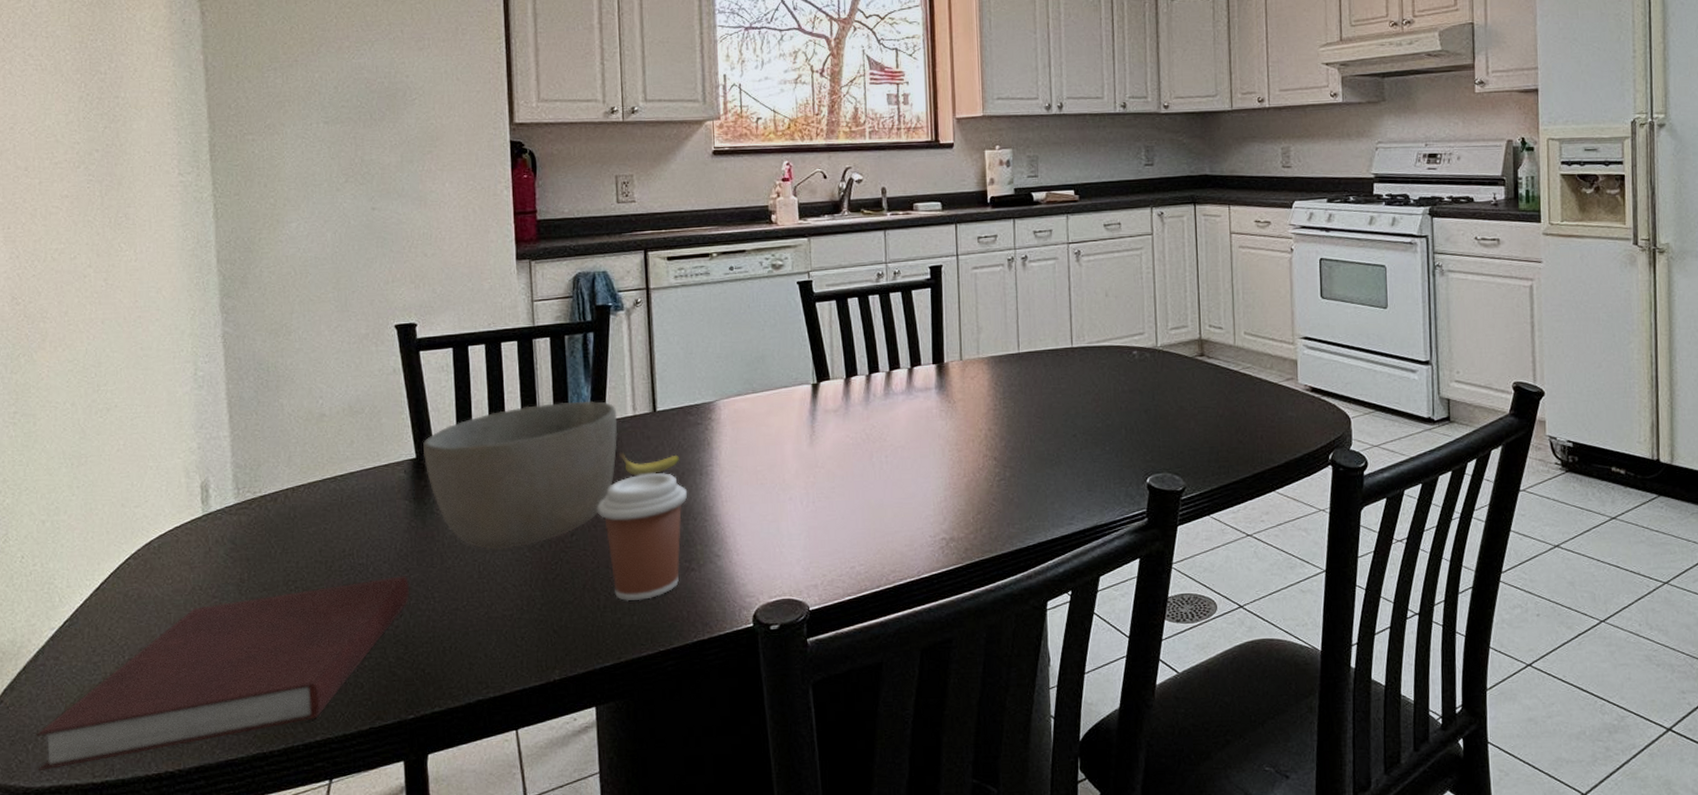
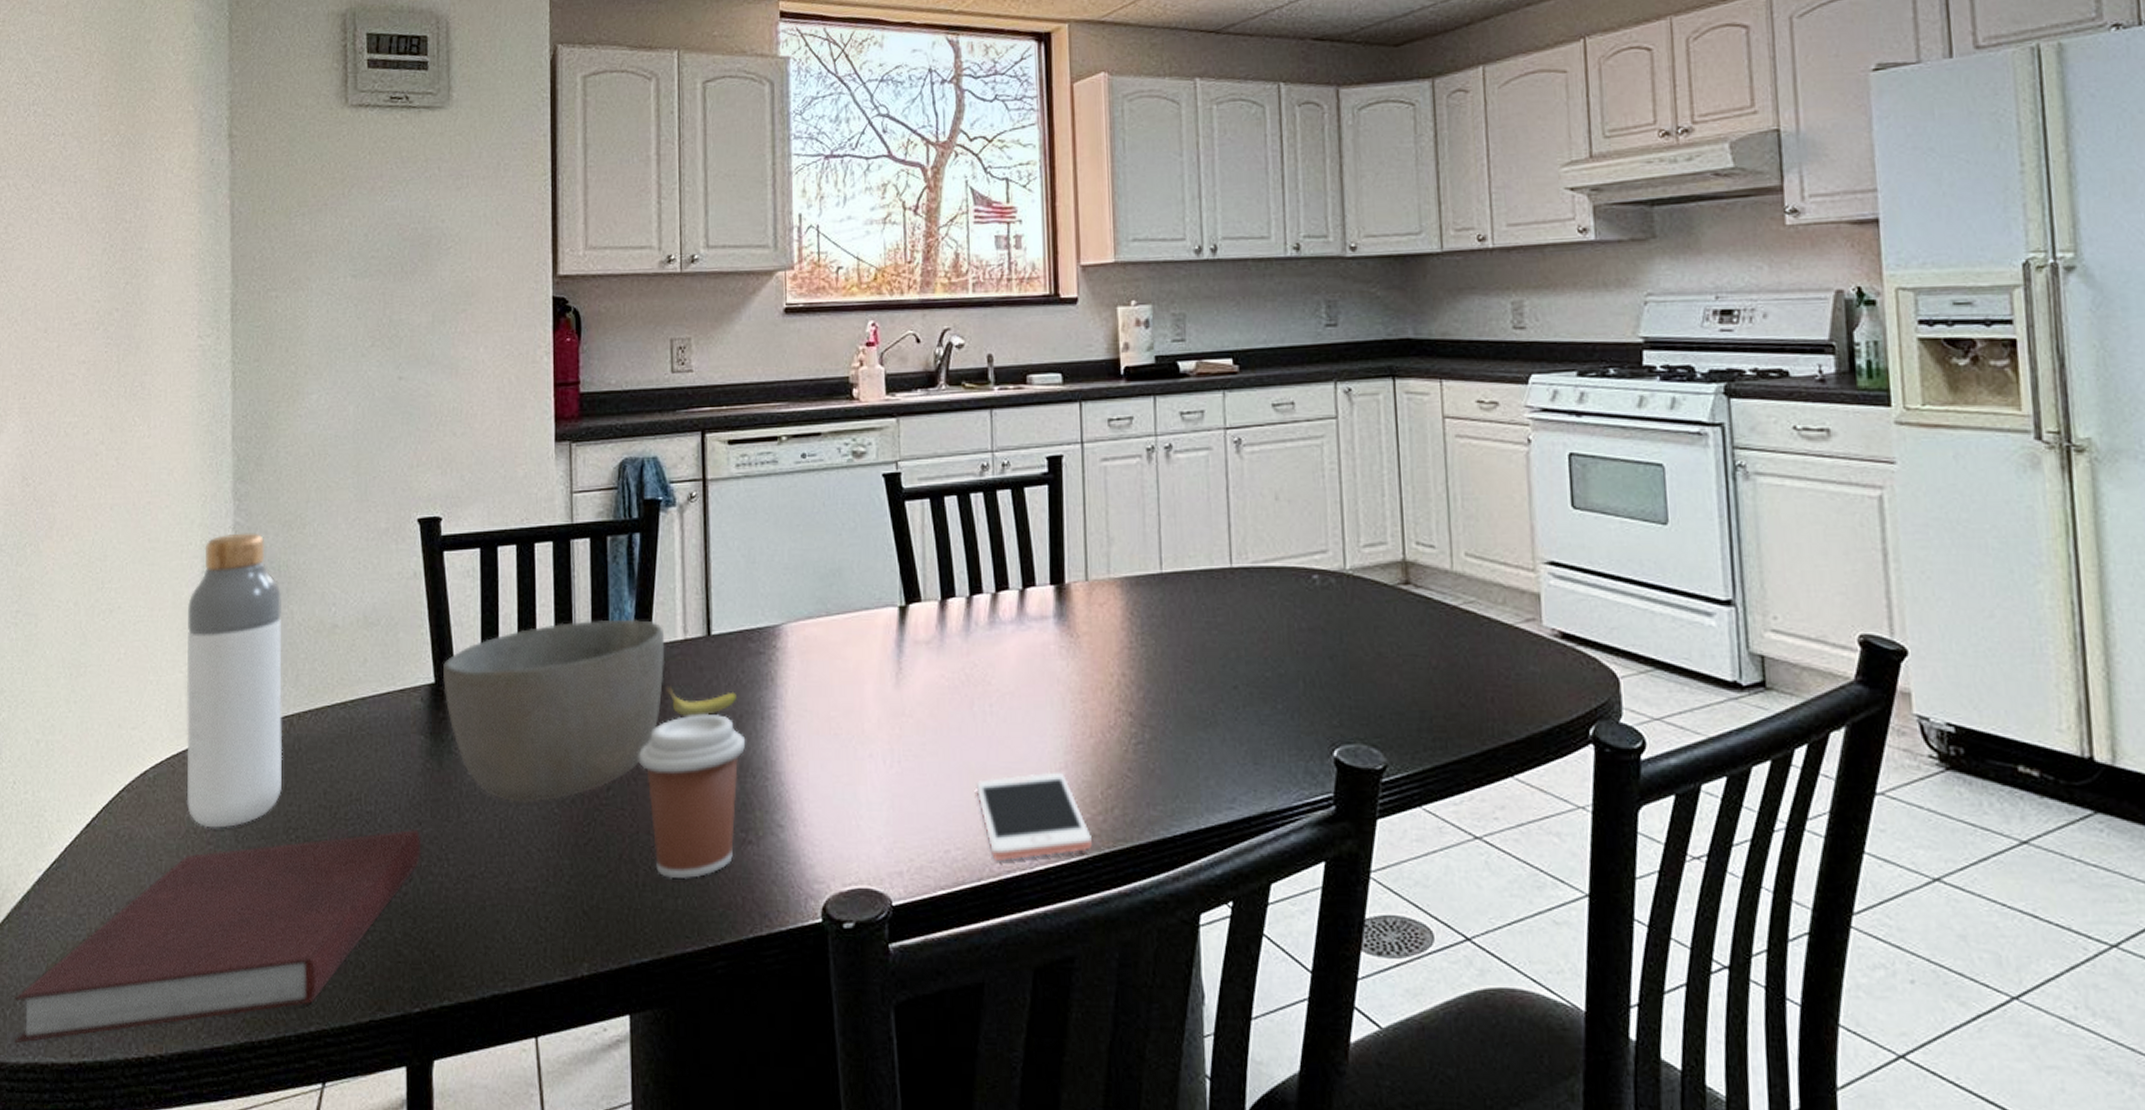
bottle: none [183,340,280,585] -> present [186,533,283,828]
cell phone: none [875,504,965,572] -> present [976,772,1092,861]

